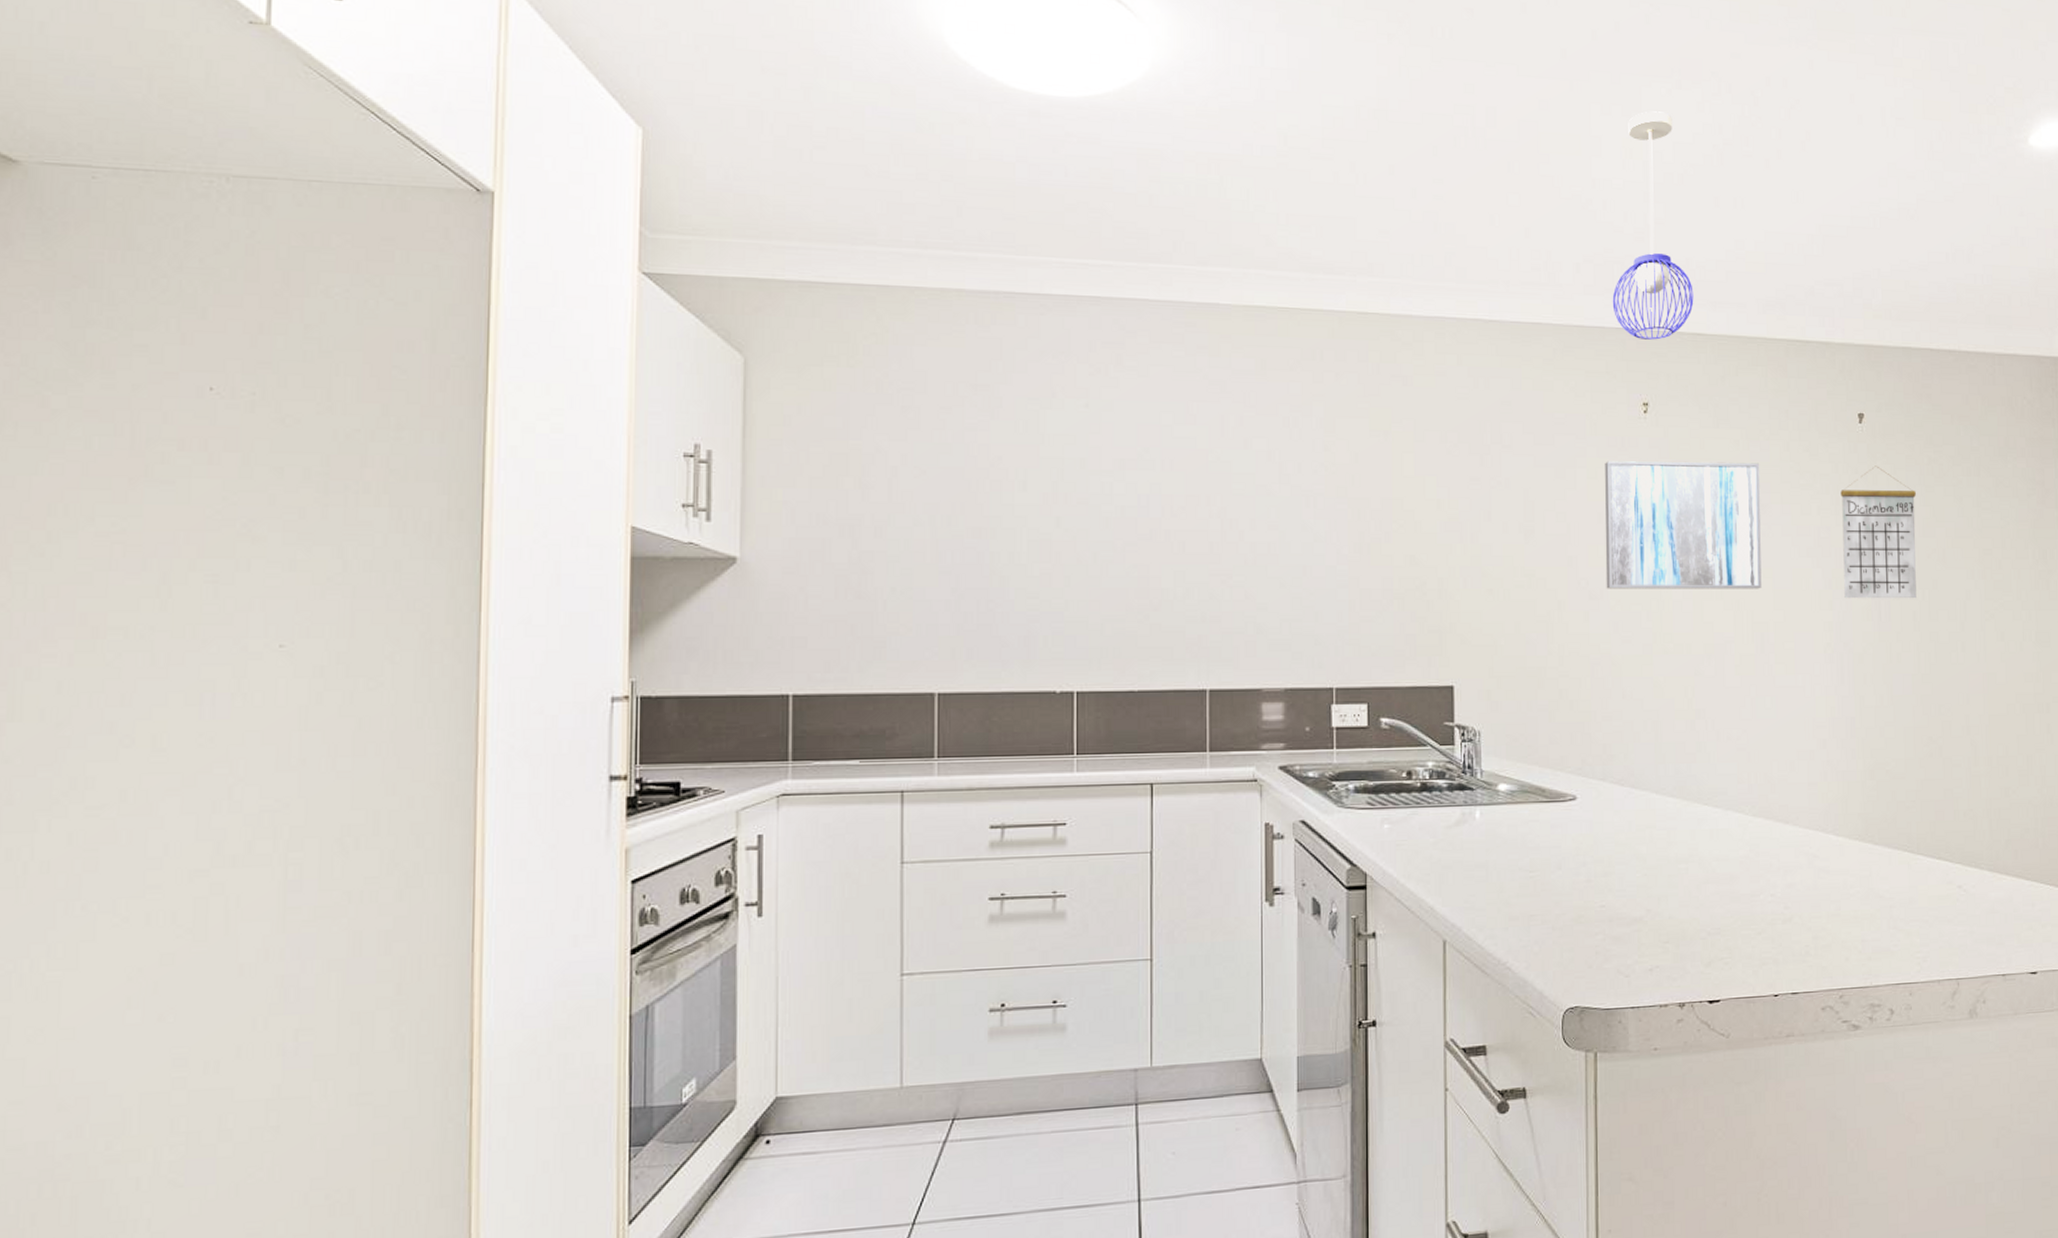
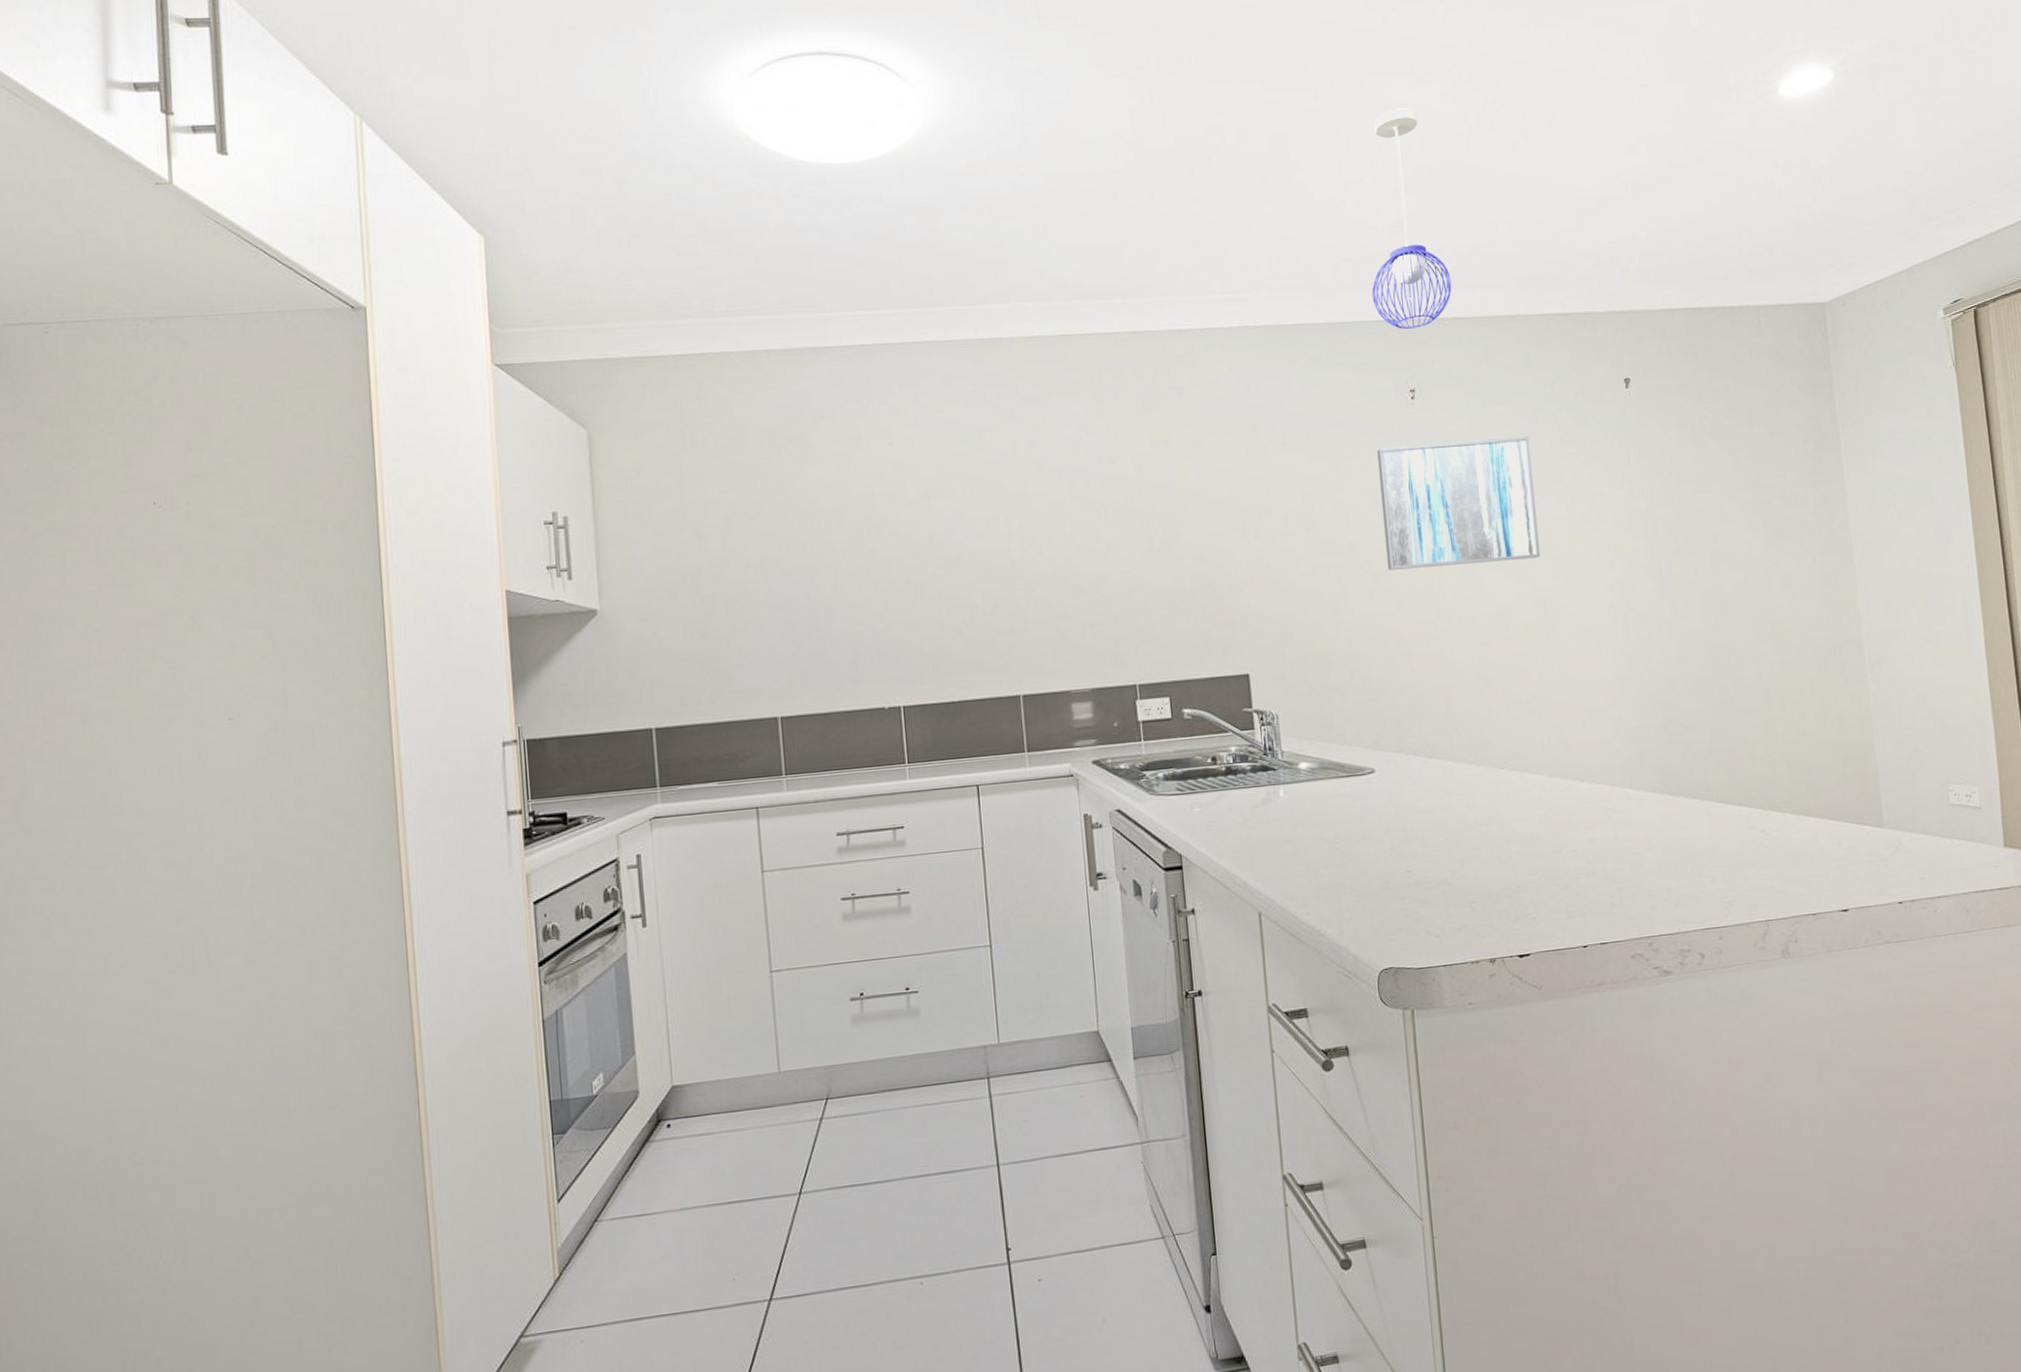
calendar: present [1840,466,1917,599] -> none [1612,428,1697,560]

